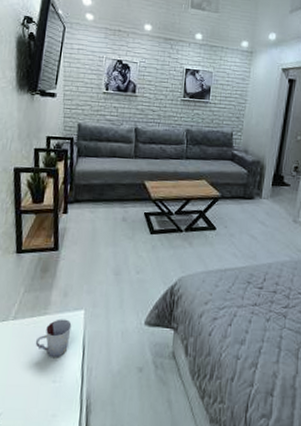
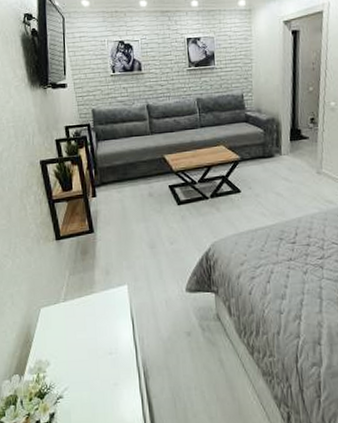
cup: present [35,319,72,357] -> none [87,295,118,332]

